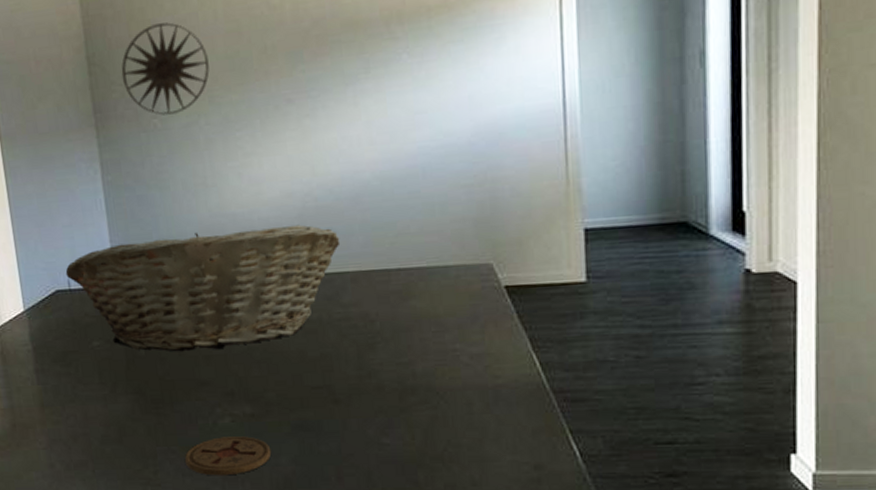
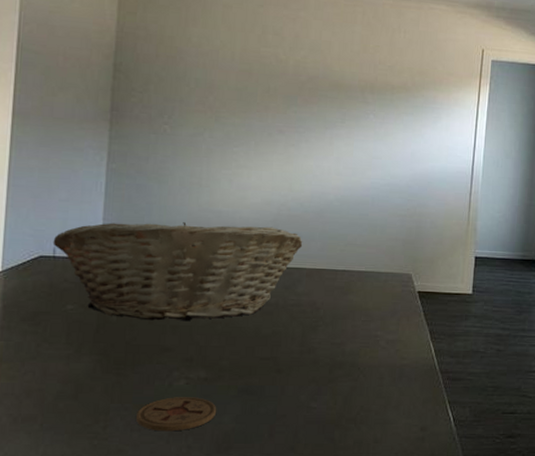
wall art: present [121,22,210,116] -> none [143,51,221,124]

